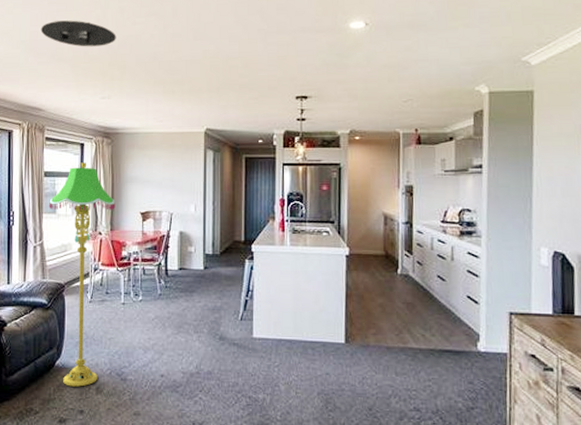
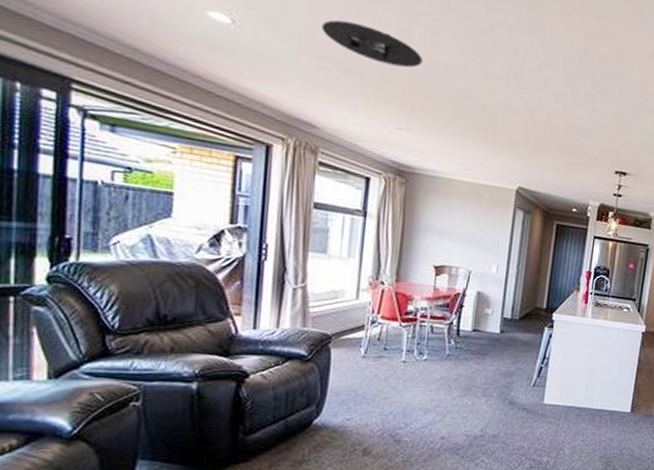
floor lamp: present [49,162,115,387] -> none [317,199,405,448]

